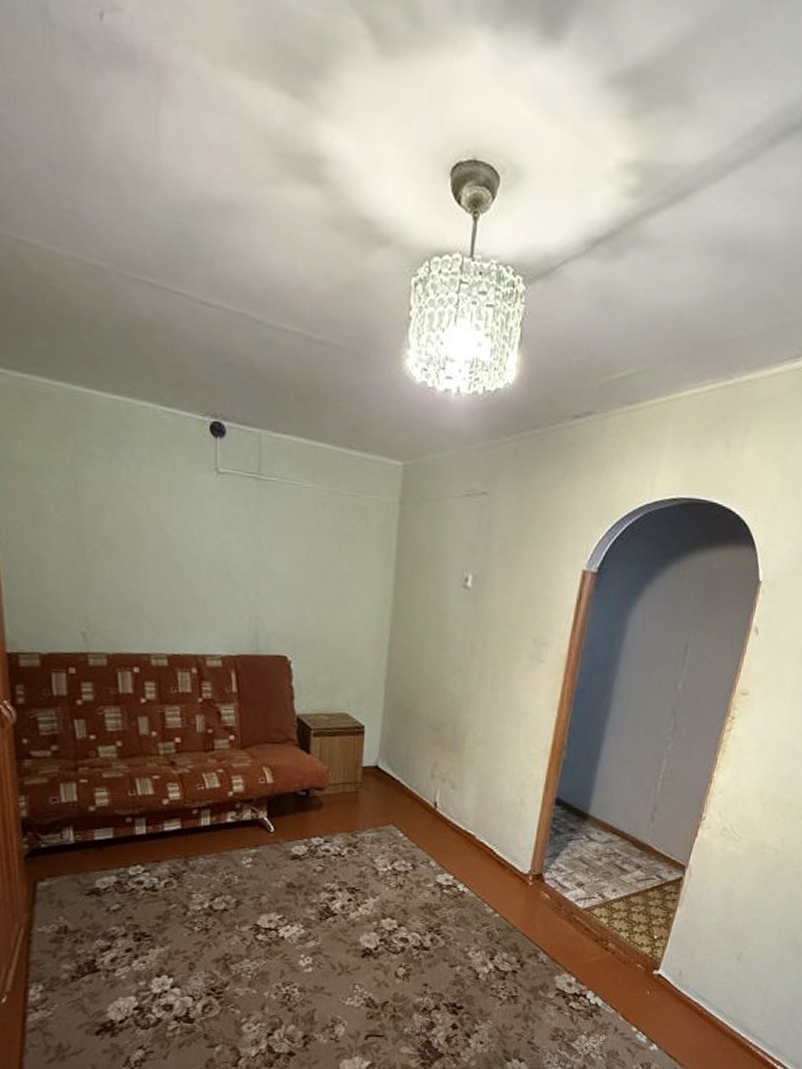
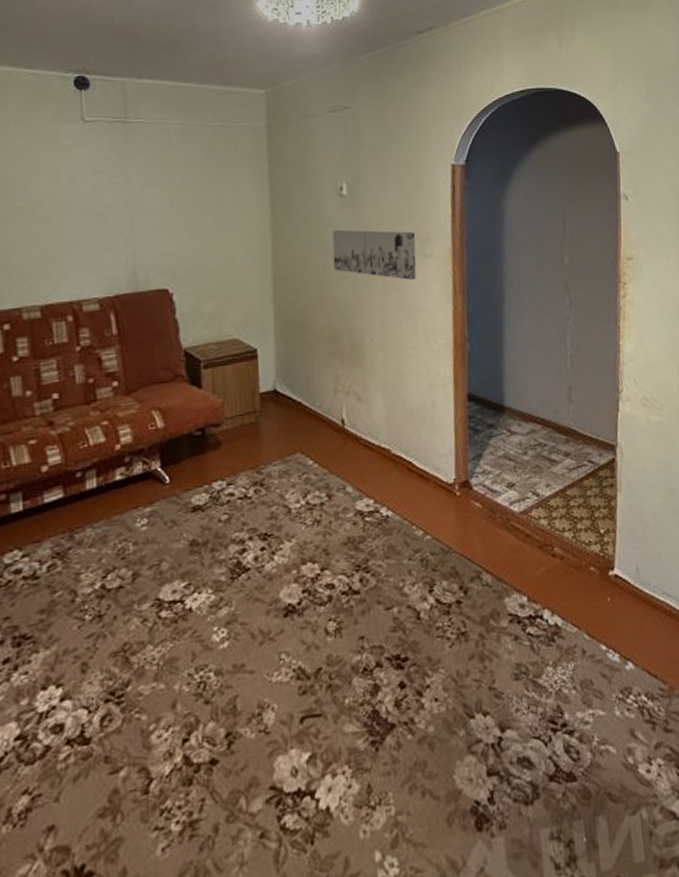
wall art: none [447,622,534,682] -> present [332,230,417,280]

